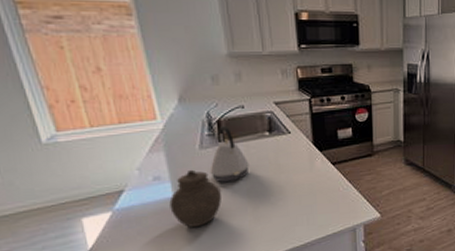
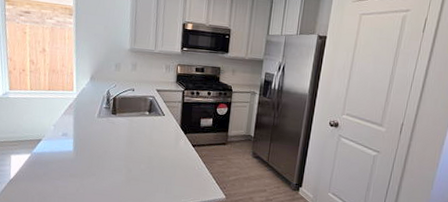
jar: present [169,169,223,227] -> none [69,132,107,178]
kettle: present [210,126,249,182] -> none [101,102,130,146]

